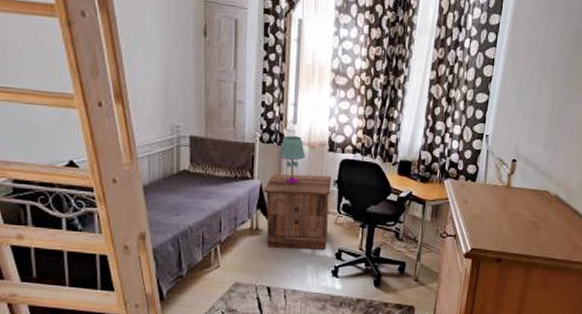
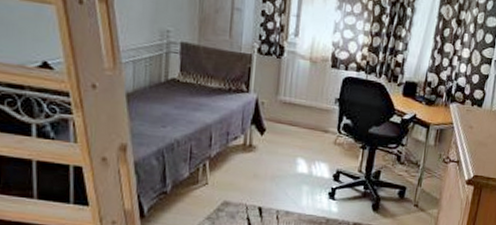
nightstand: present [263,173,331,249] -> none [259,88,333,170]
table lamp: present [280,135,305,184] -> none [278,48,306,100]

